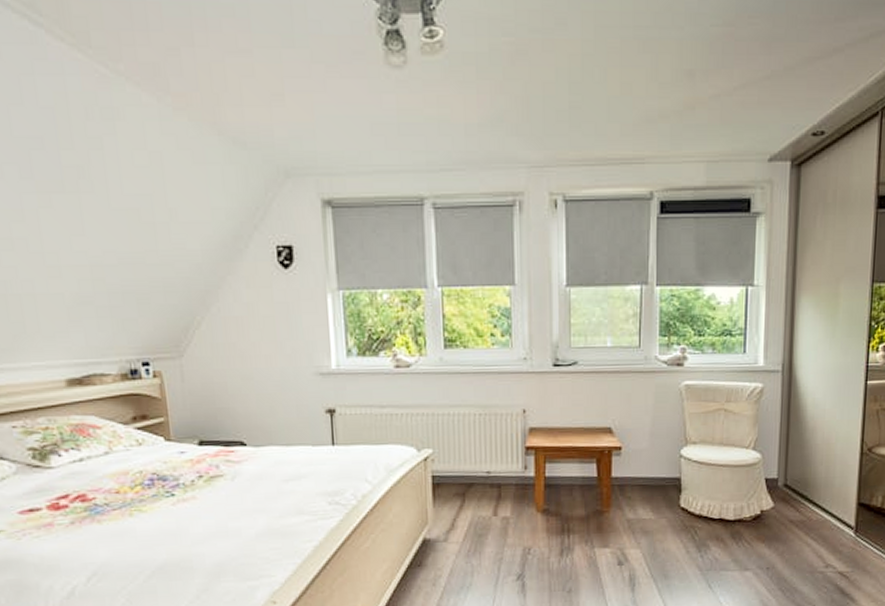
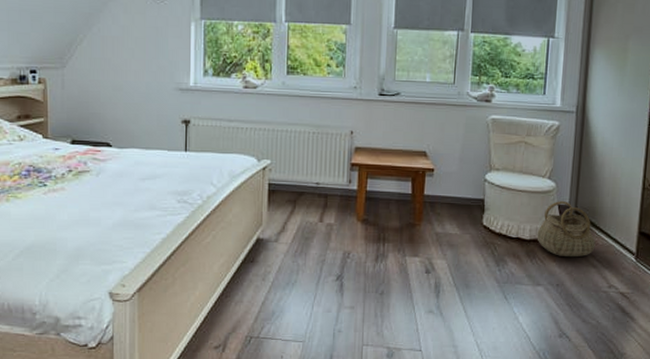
basket: none [742,474,809,537] -> present [537,201,596,258]

